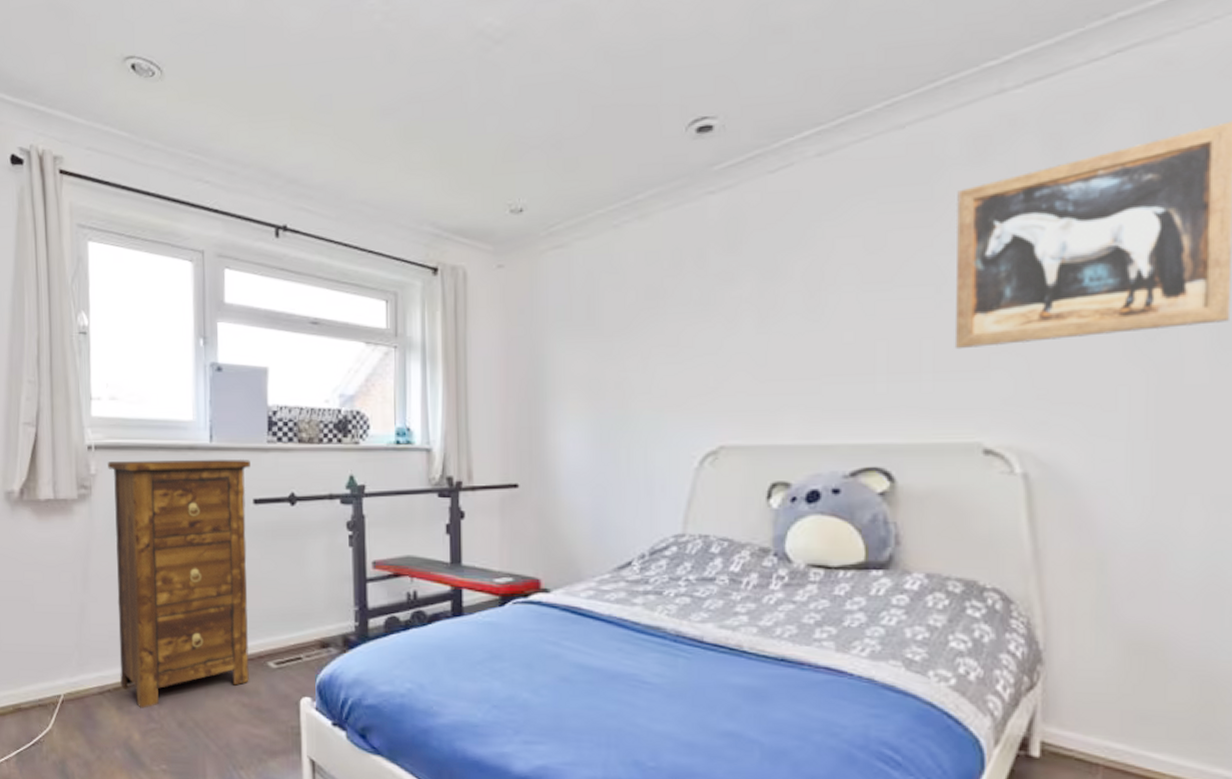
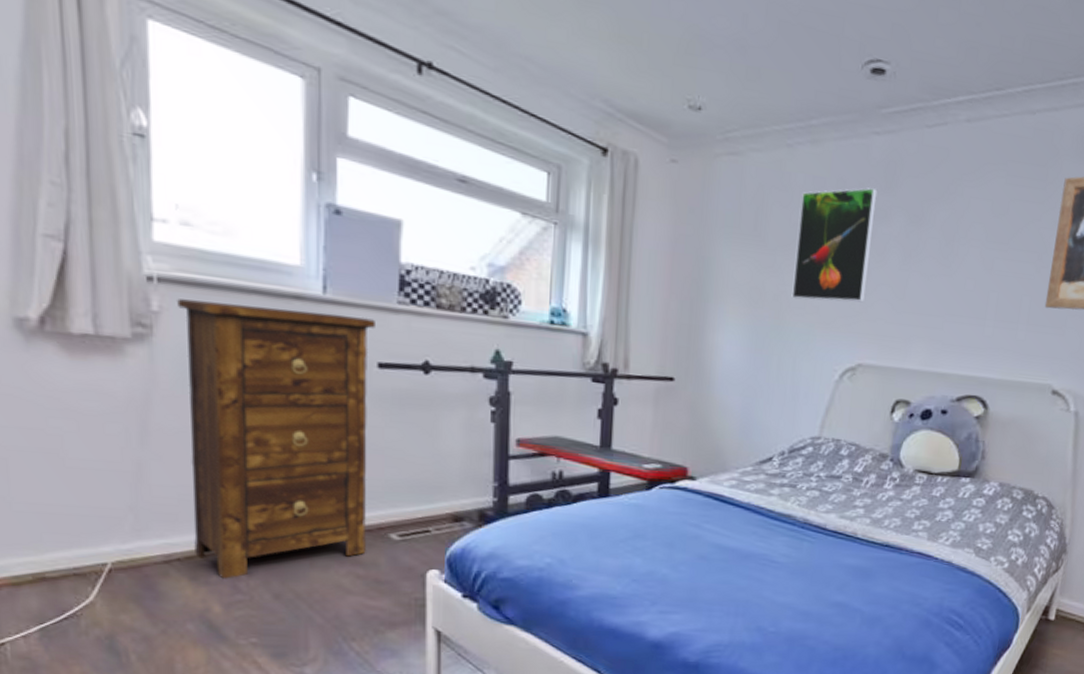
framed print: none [634,251,720,384] -> present [791,188,878,303]

